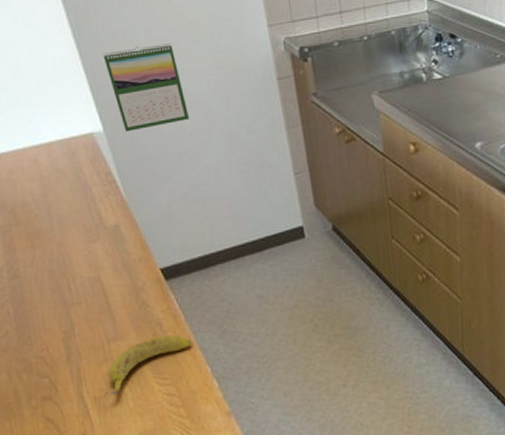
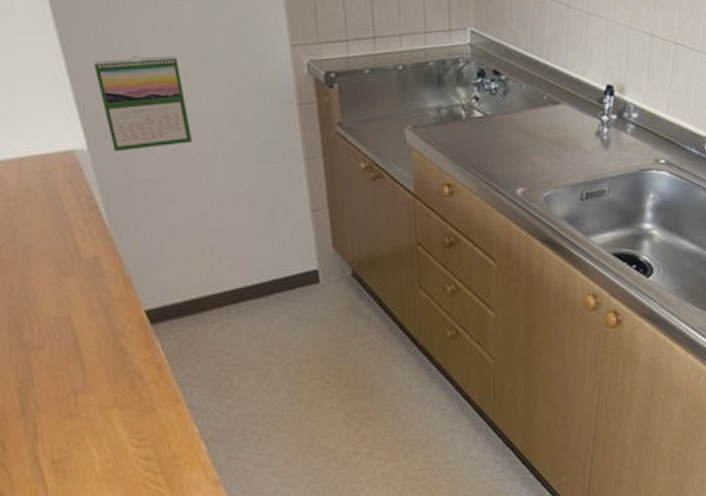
banana: present [105,334,192,396] -> none [66,388,178,458]

